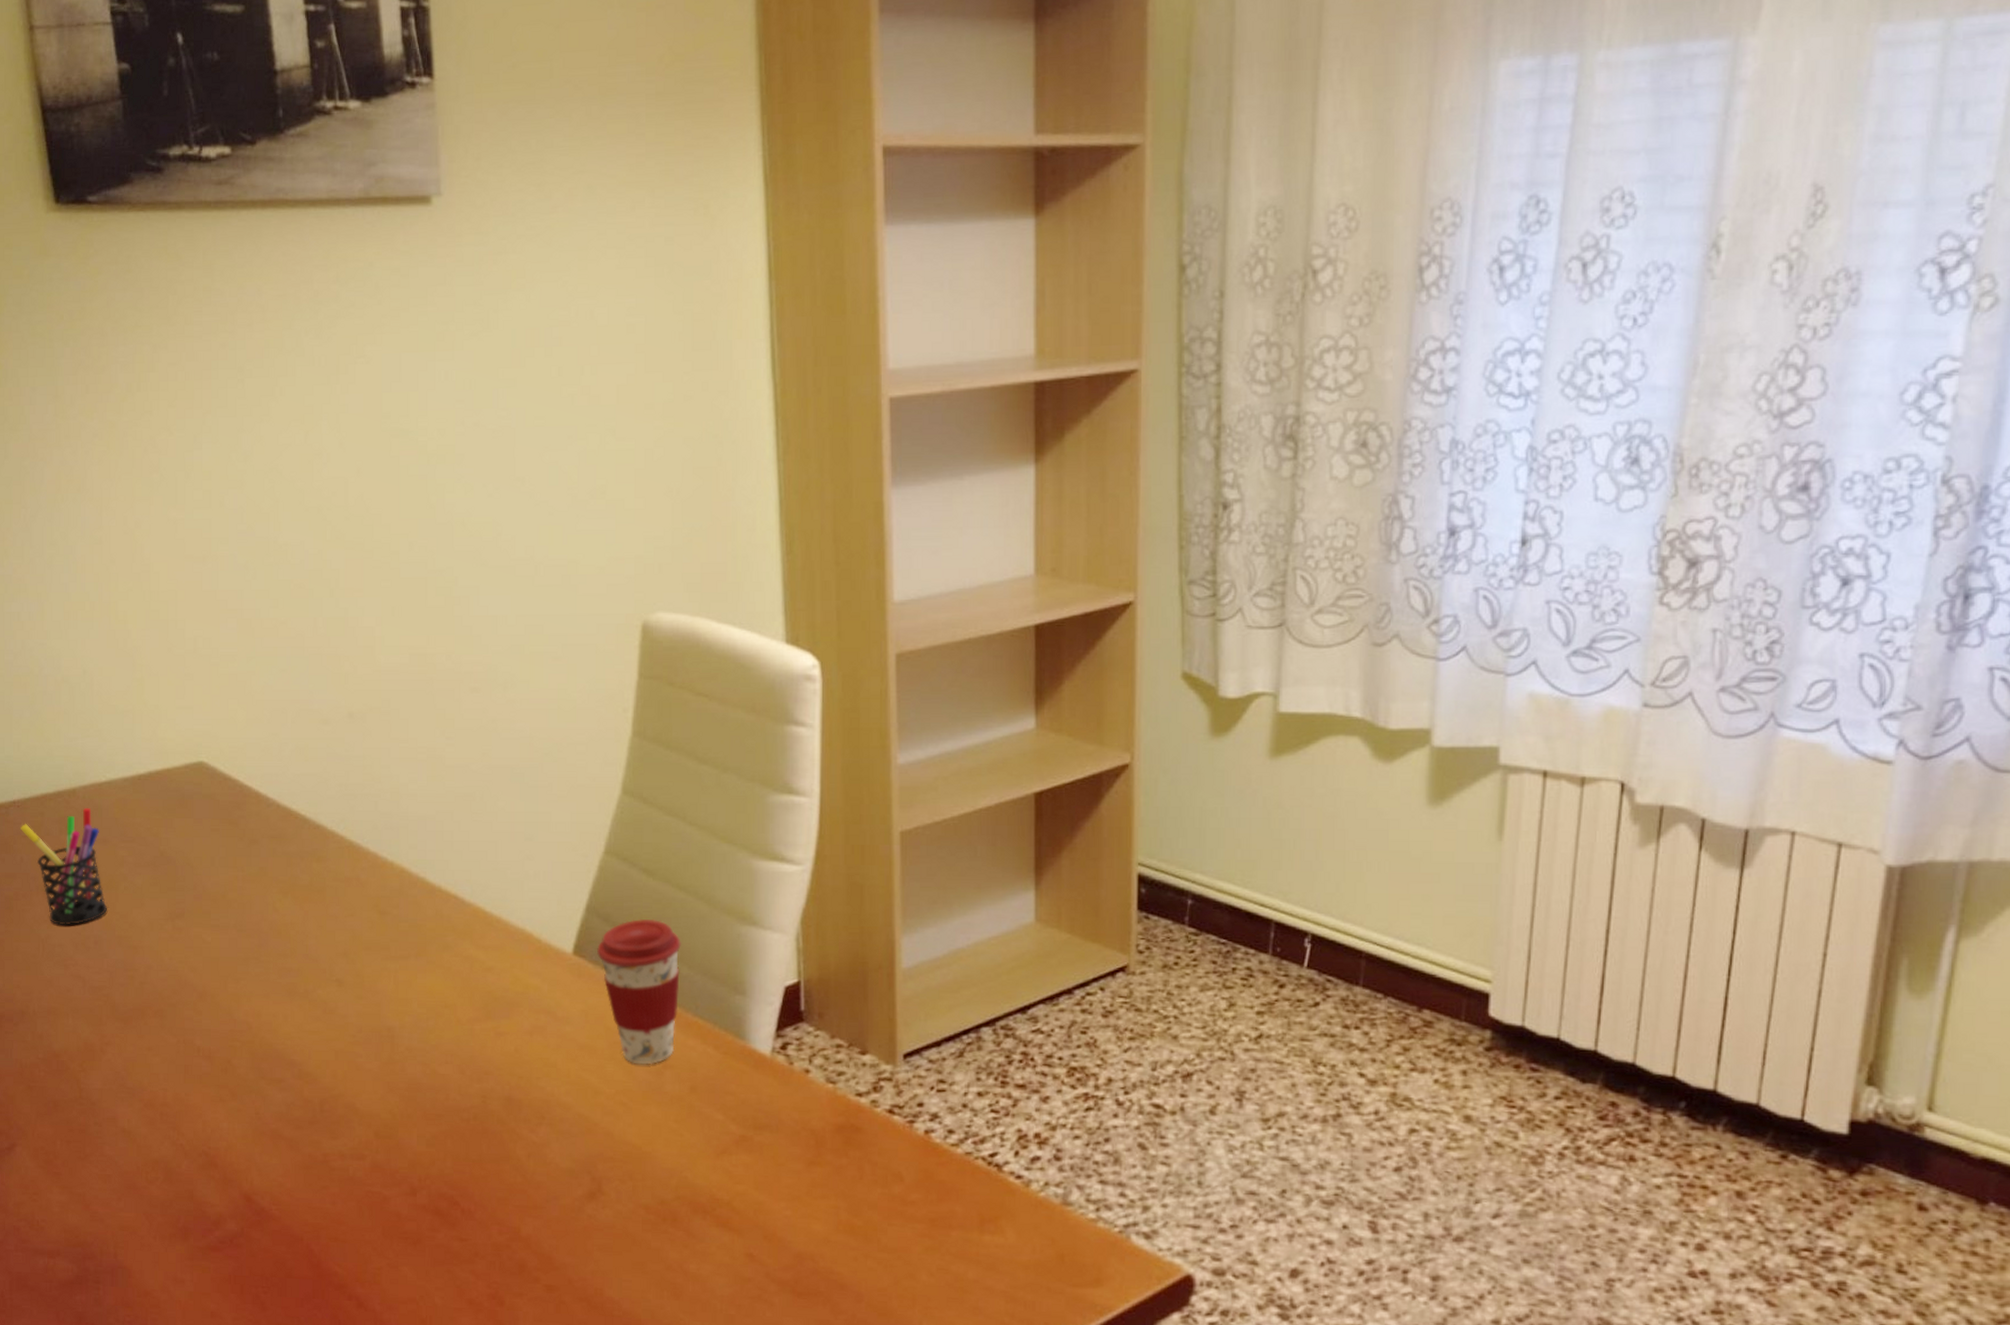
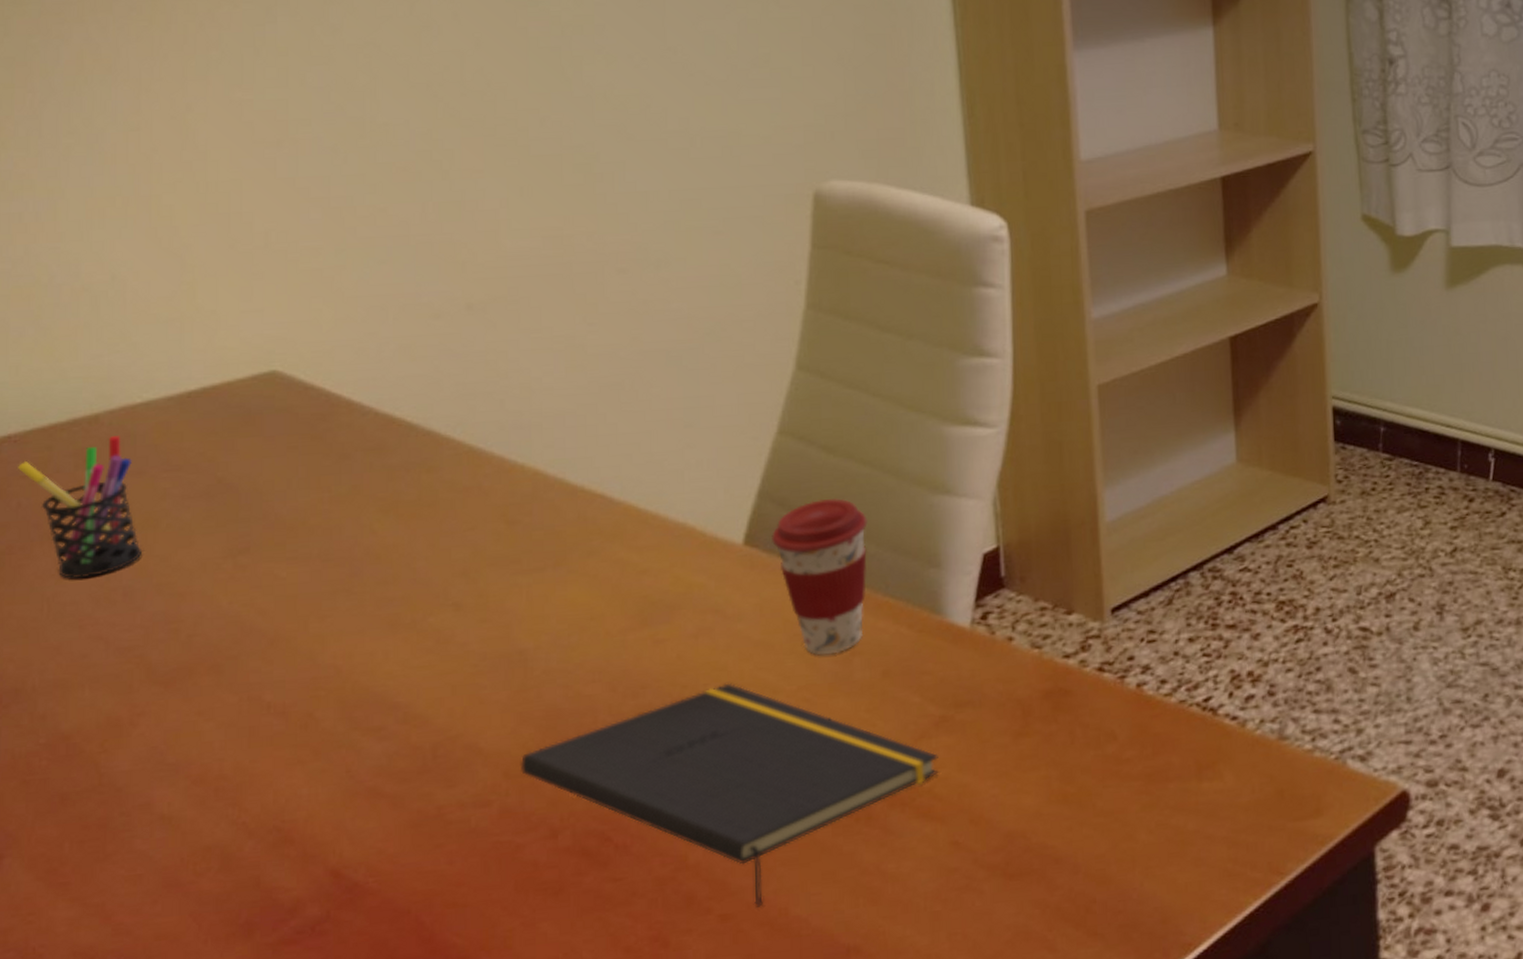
notepad: none [387,1079,738,1284] -> present [520,683,938,907]

